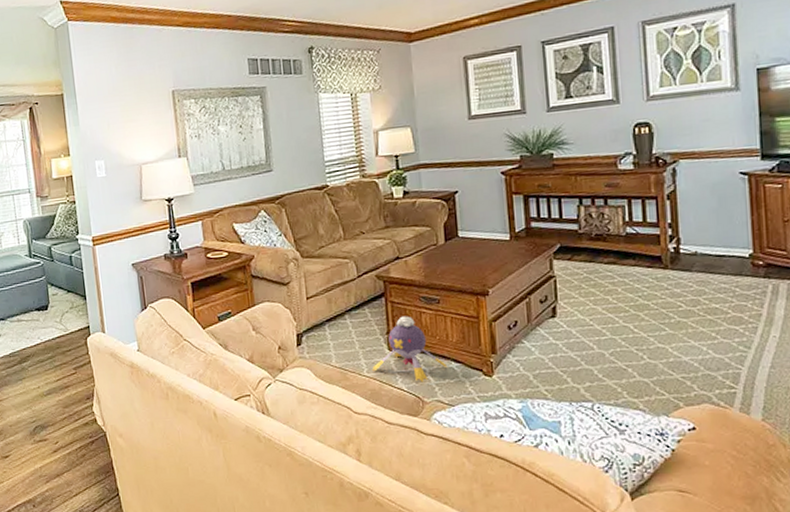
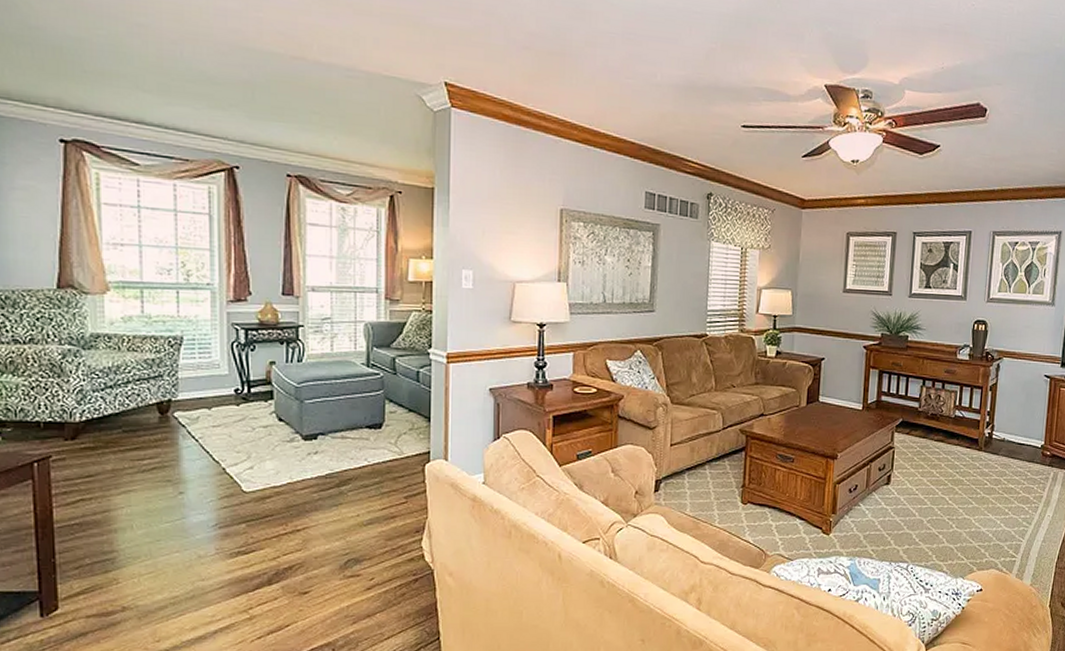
plush toy: present [372,316,448,383] -> none [724,471,793,536]

